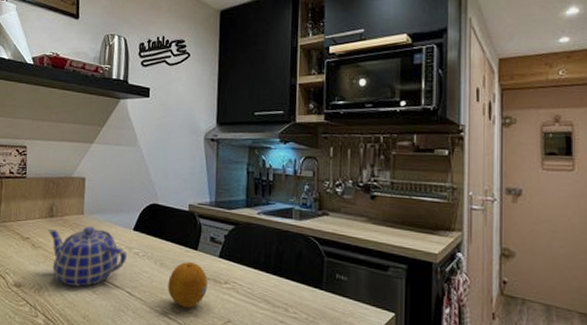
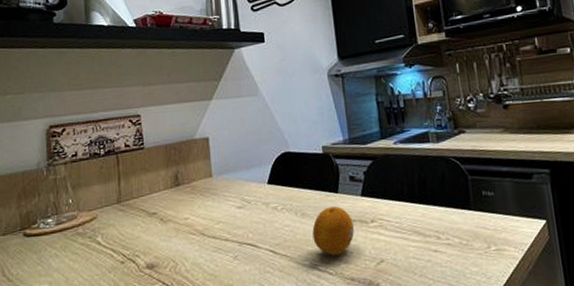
teapot: present [48,226,127,287] -> none [176,187,265,256]

